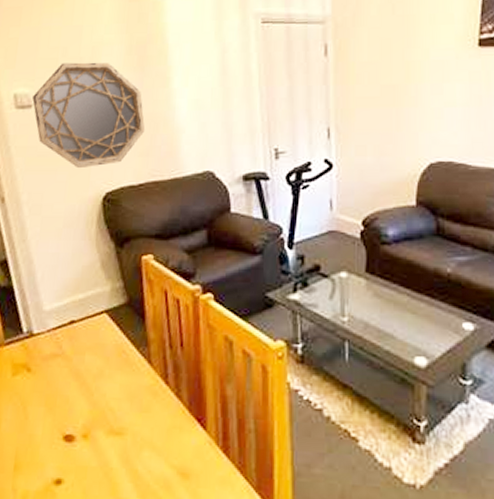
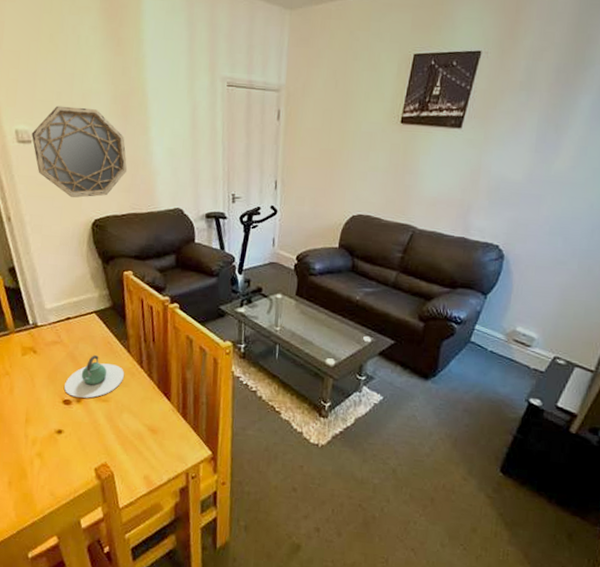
teapot: none [66,370,144,431] -> present [64,355,124,398]

